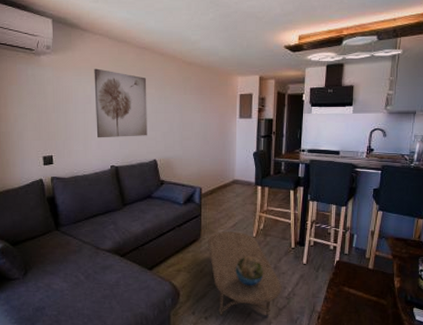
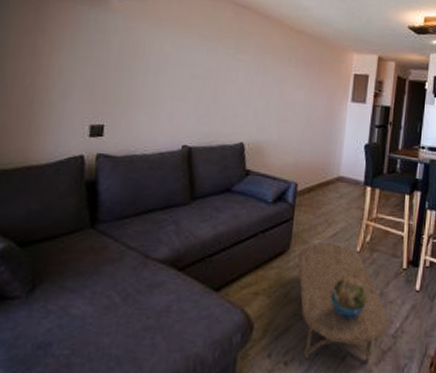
wall art: present [94,68,147,138] -> none [169,22,244,112]

